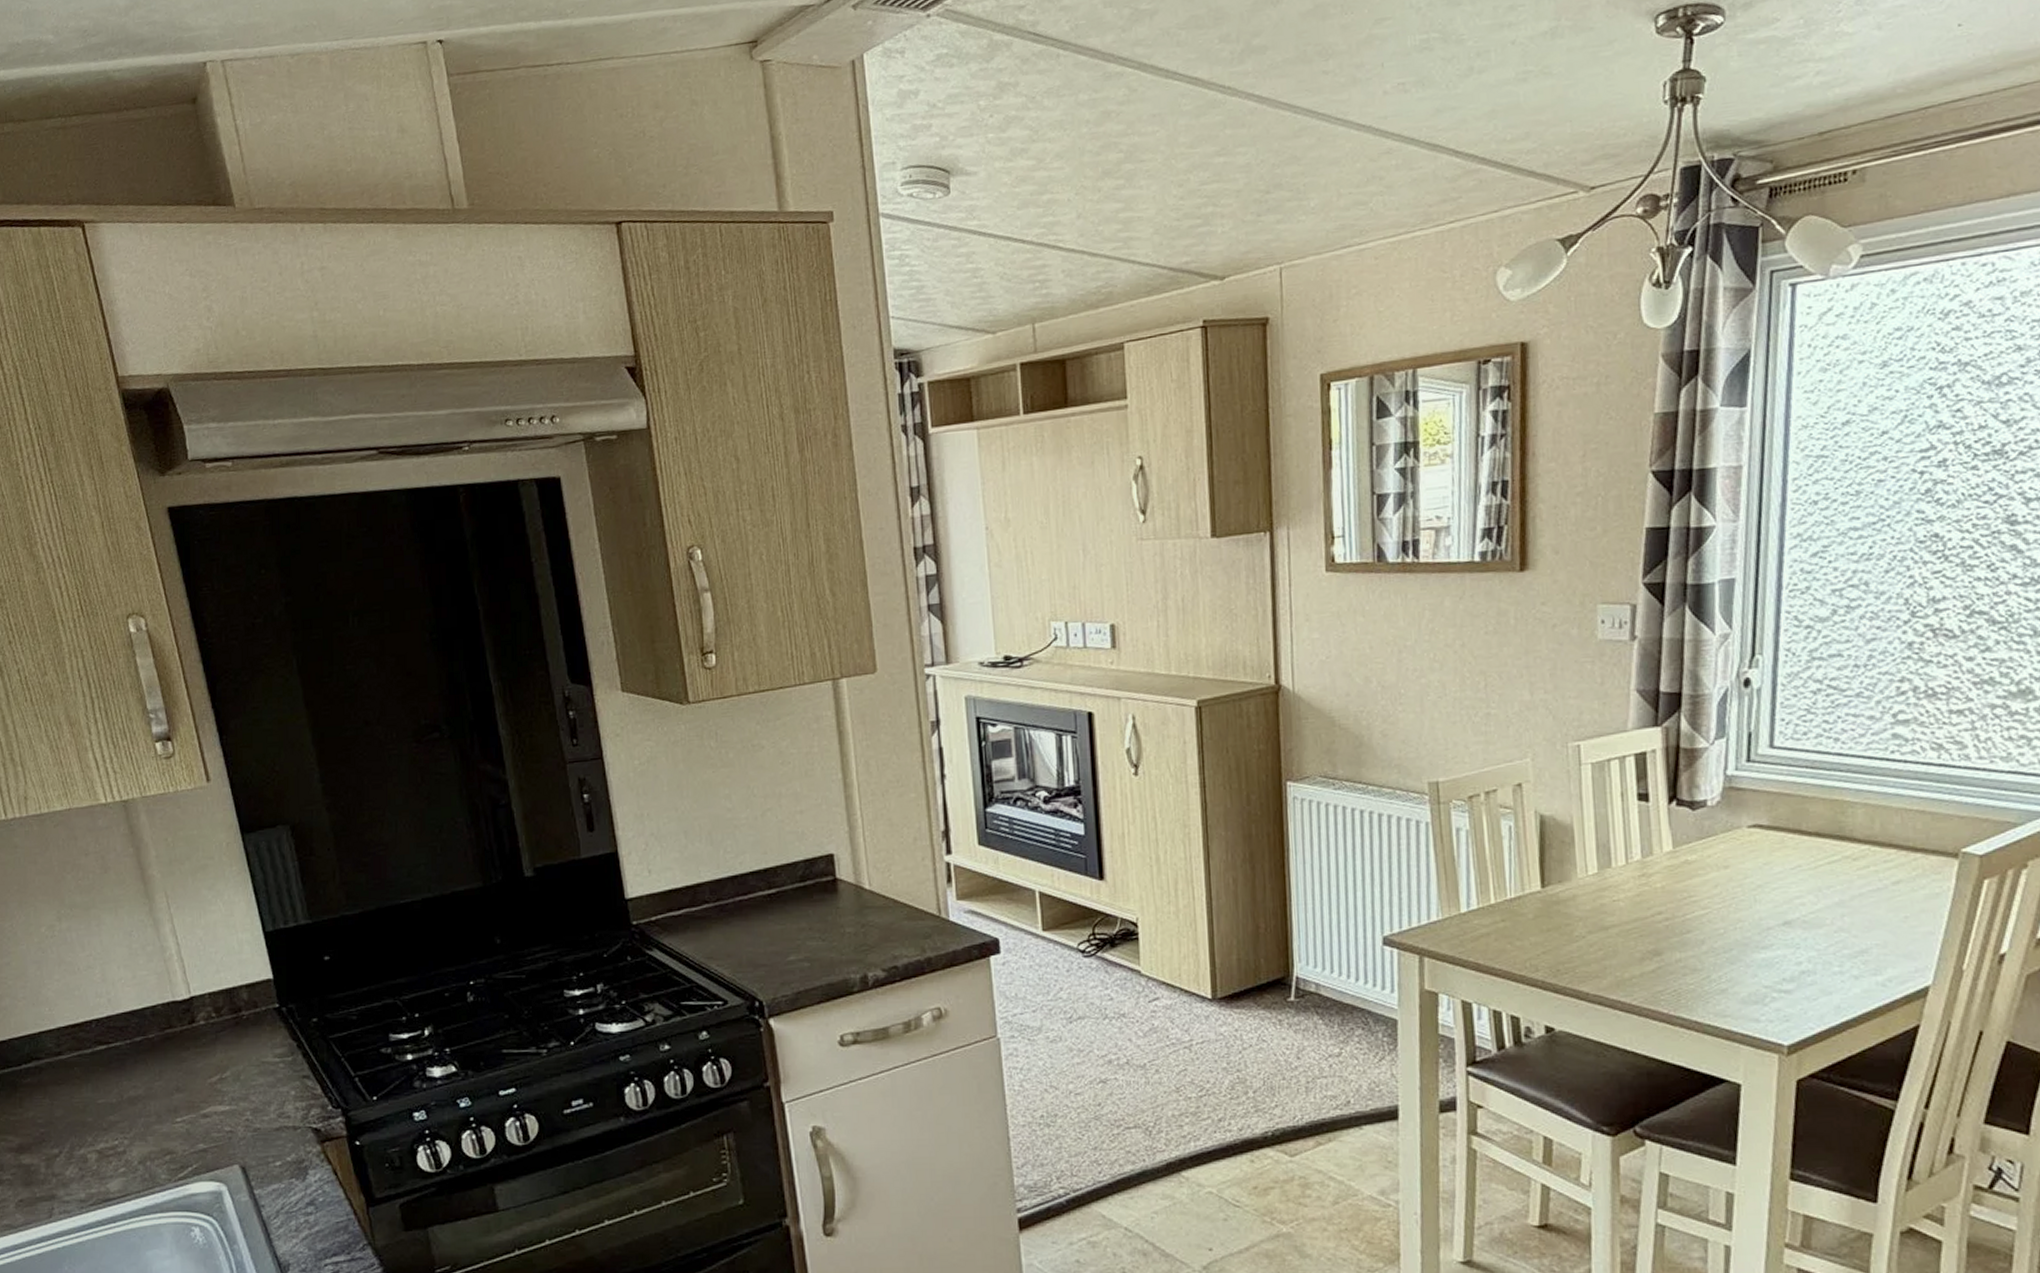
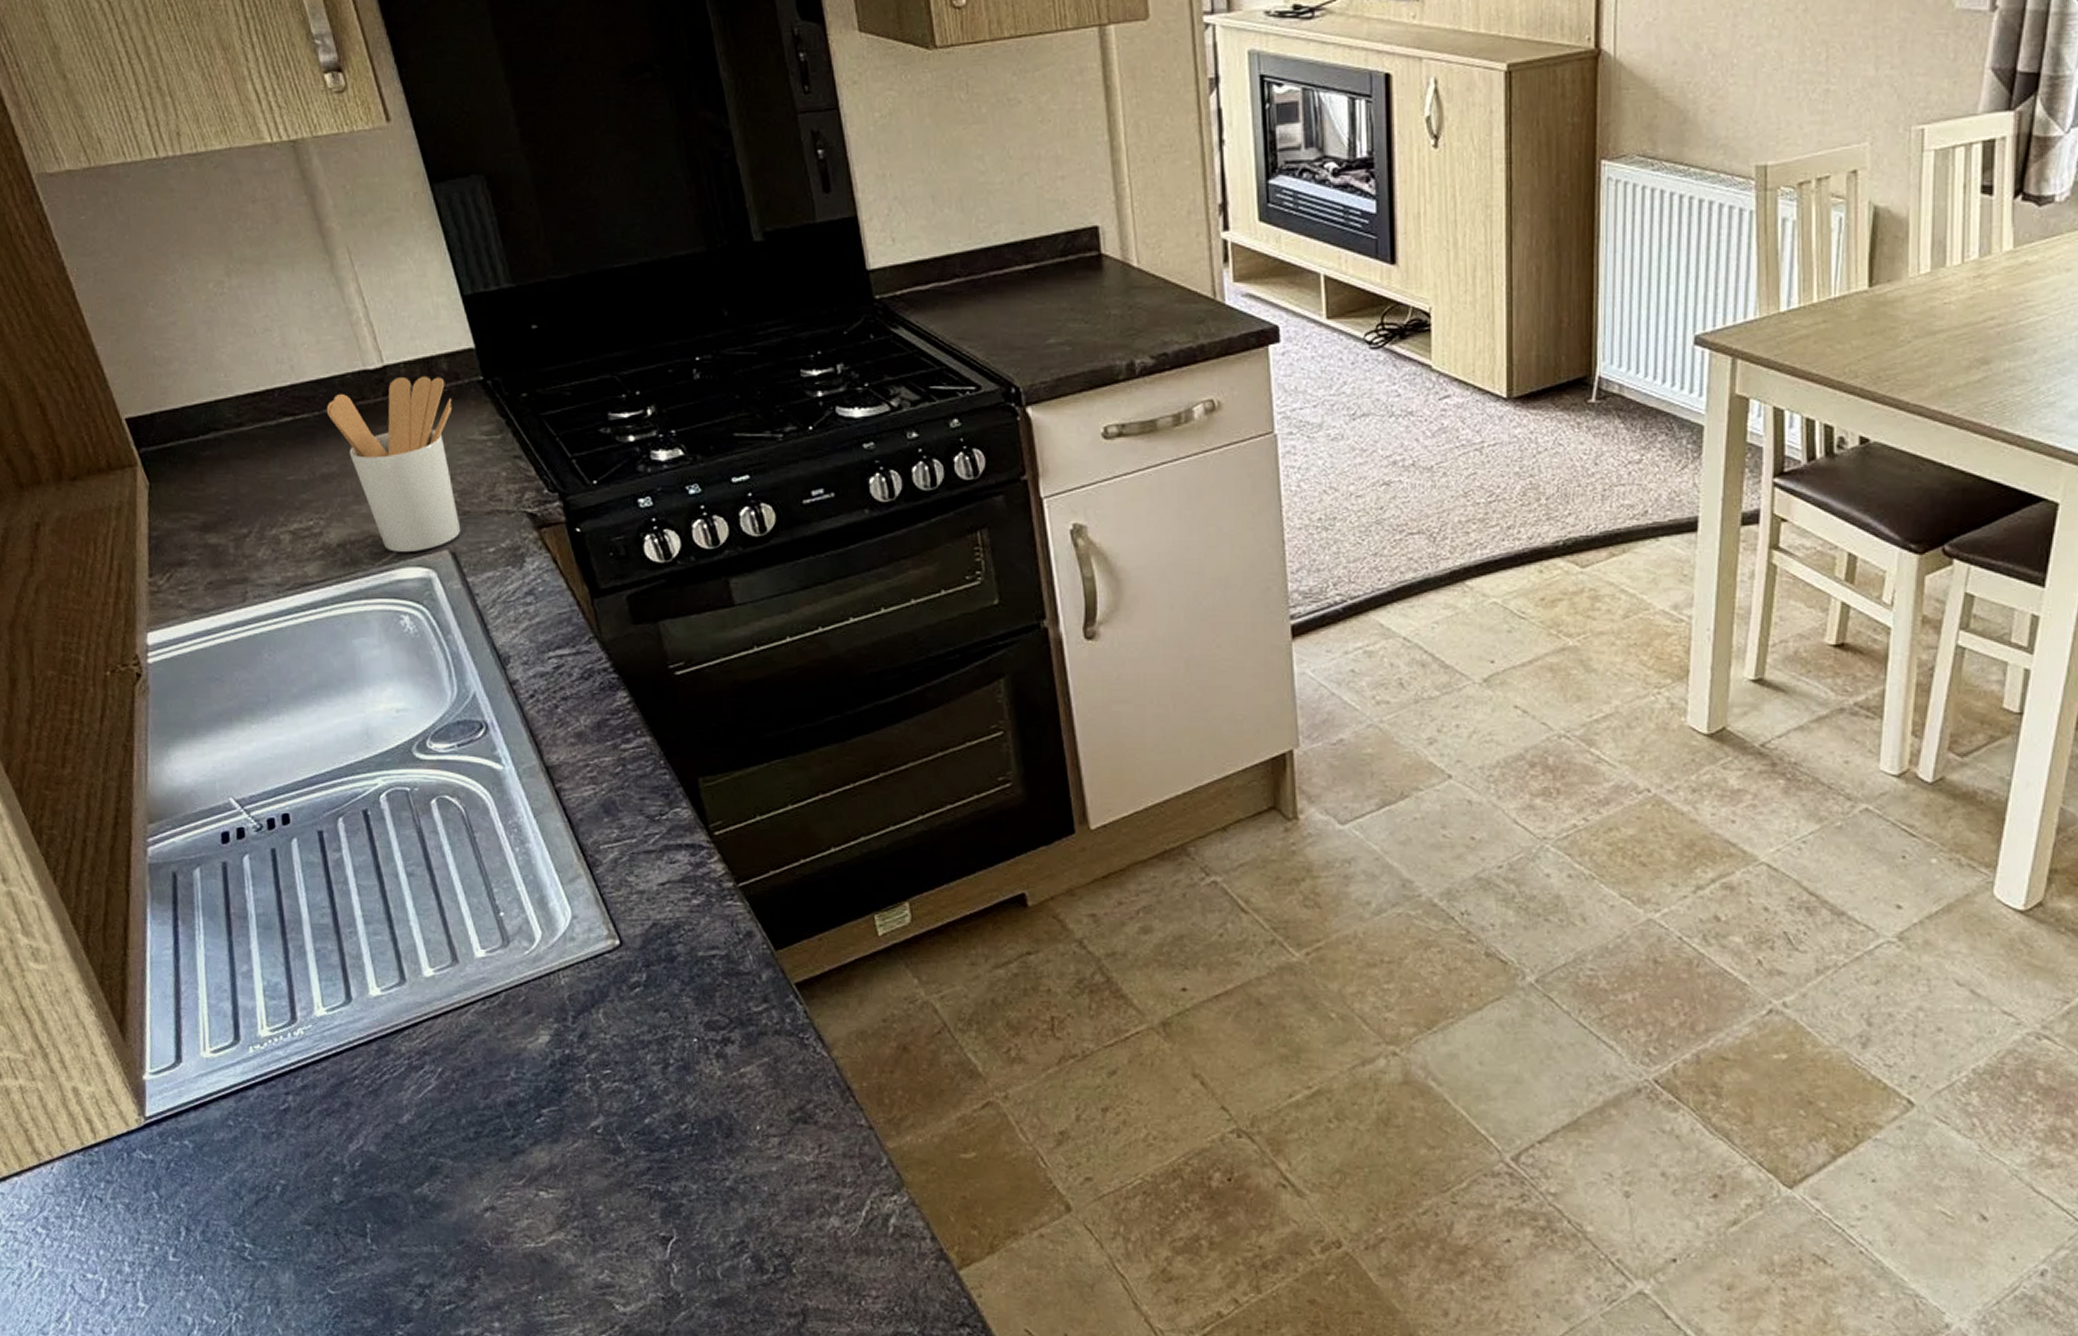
utensil holder: none [137,1005,251,1168] -> present [326,375,461,552]

